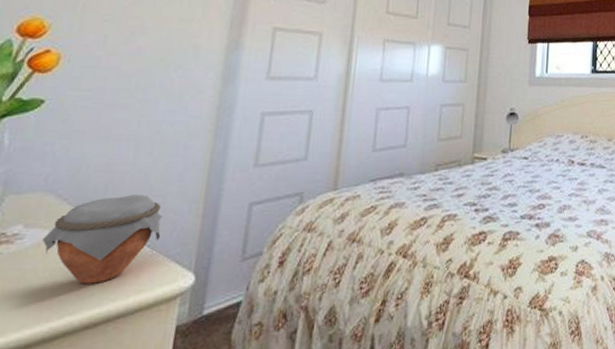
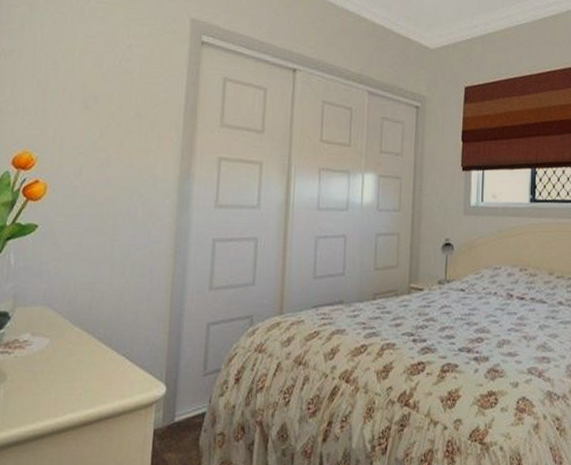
jar: present [42,195,162,285] -> none [46,311,136,388]

